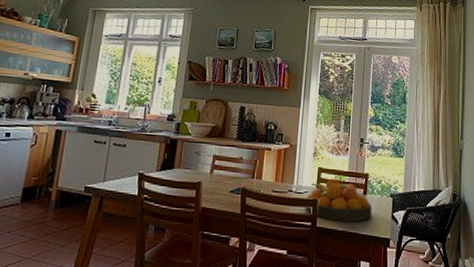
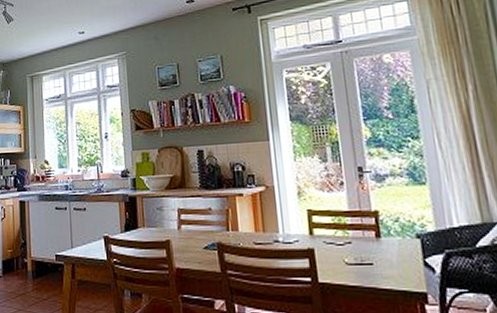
fruit bowl: present [305,178,372,222] -> none [298,221,394,274]

